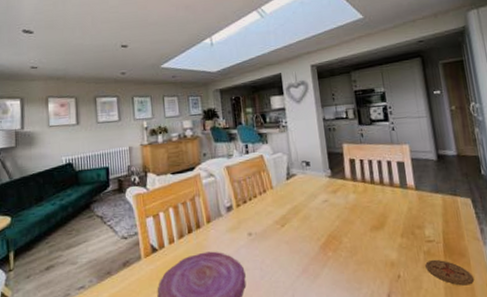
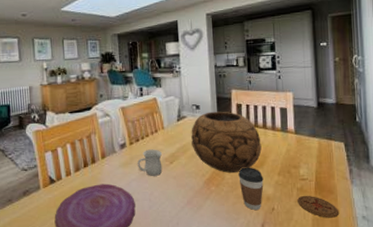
mug: none [245,211,274,242] -> present [137,149,163,176]
decorative bowl: none [302,167,381,236] -> present [191,111,262,173]
coffee cup: none [357,228,386,279] -> present [238,167,264,211]

